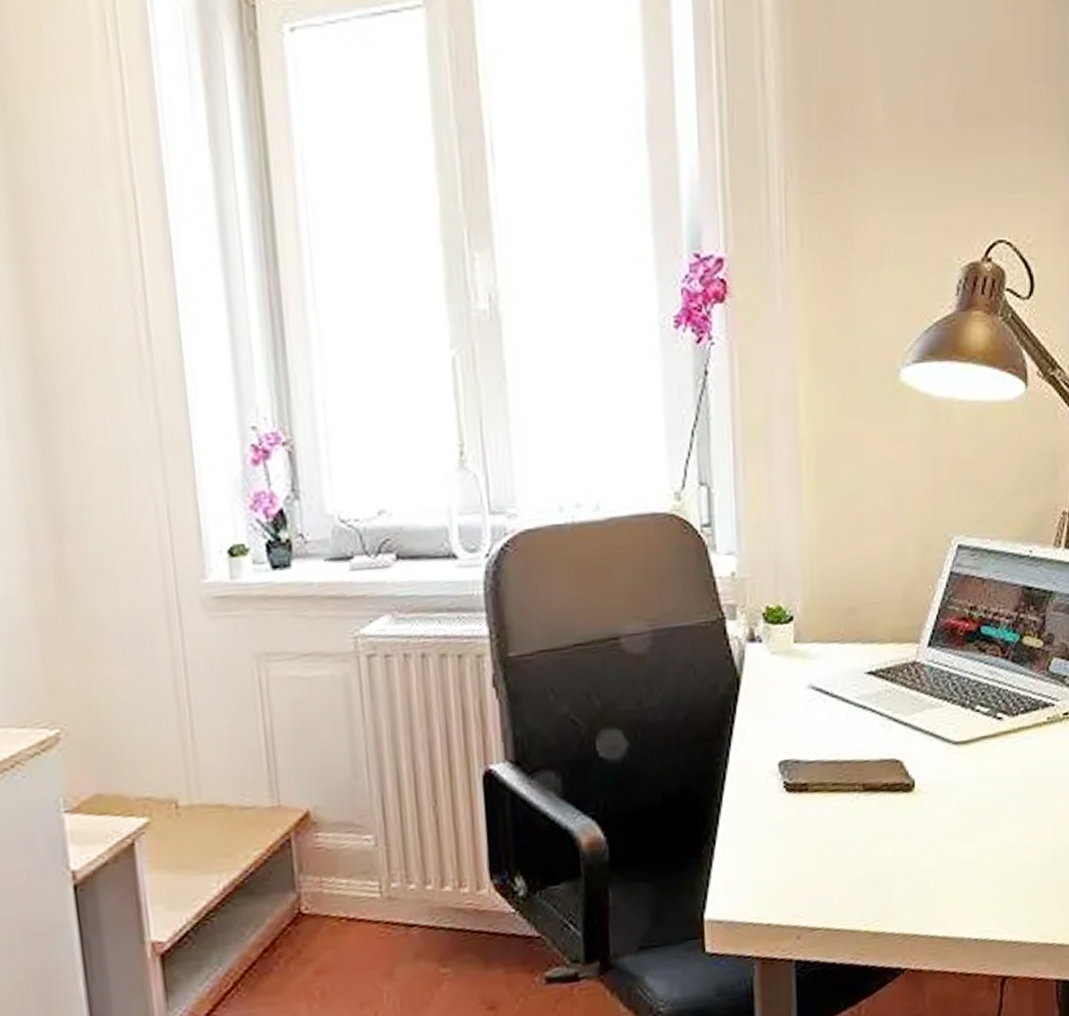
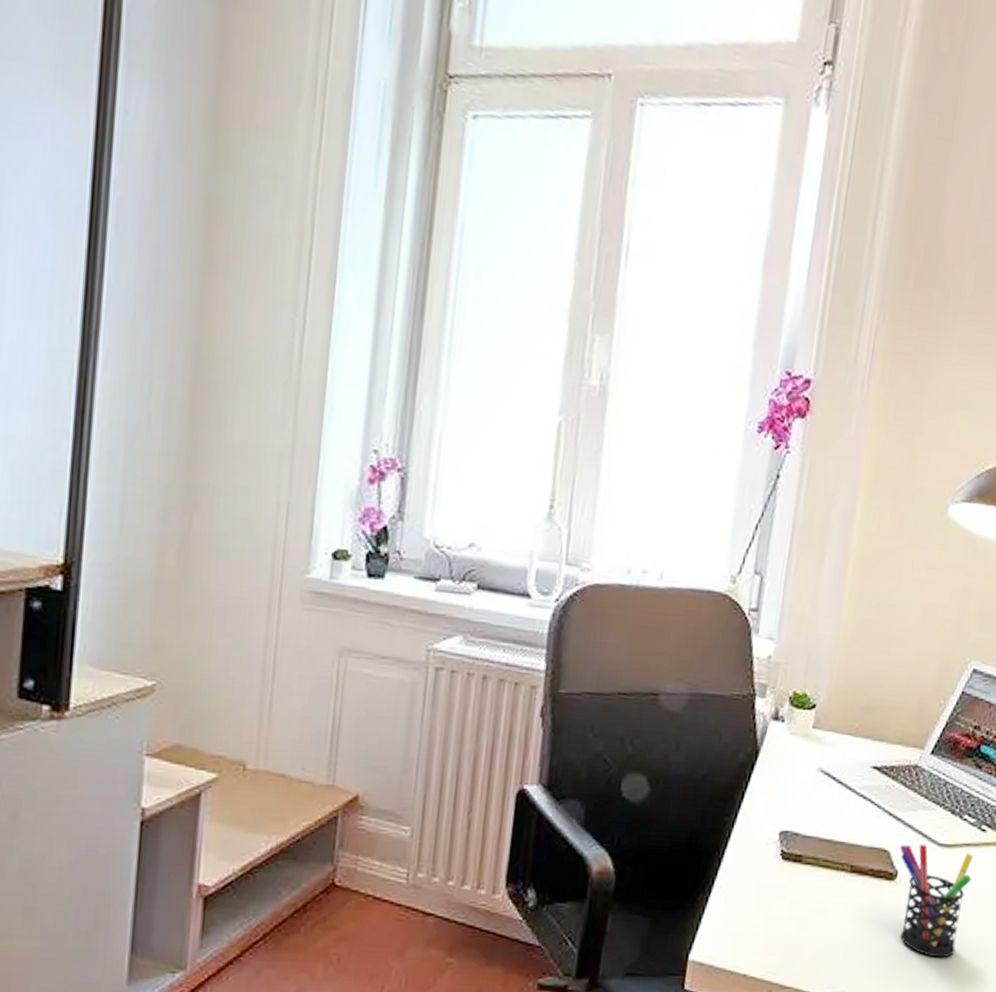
pen holder: none [912,745,996,866] -> present [900,844,973,958]

